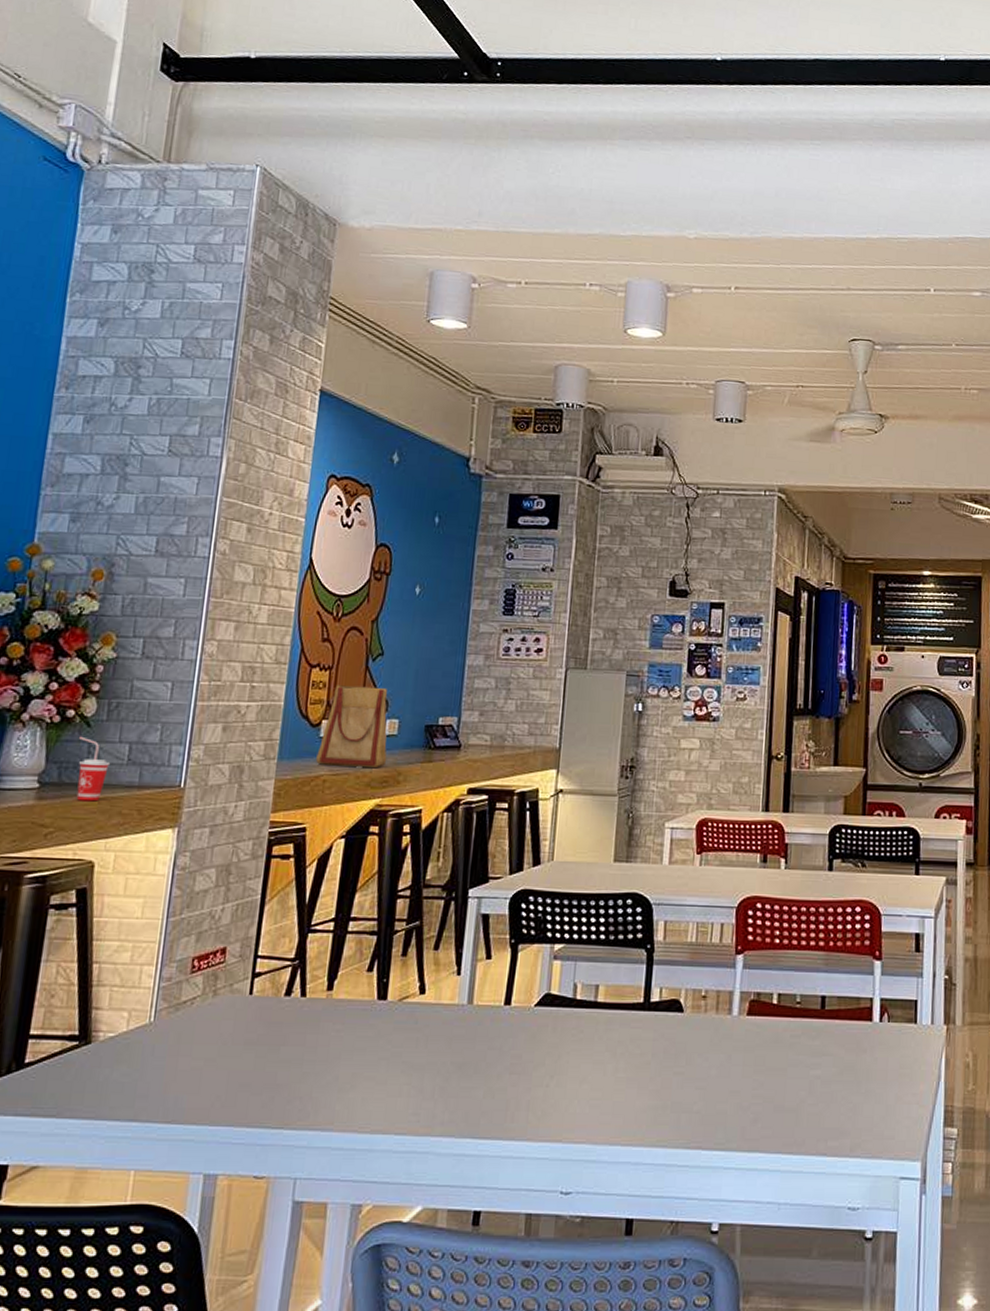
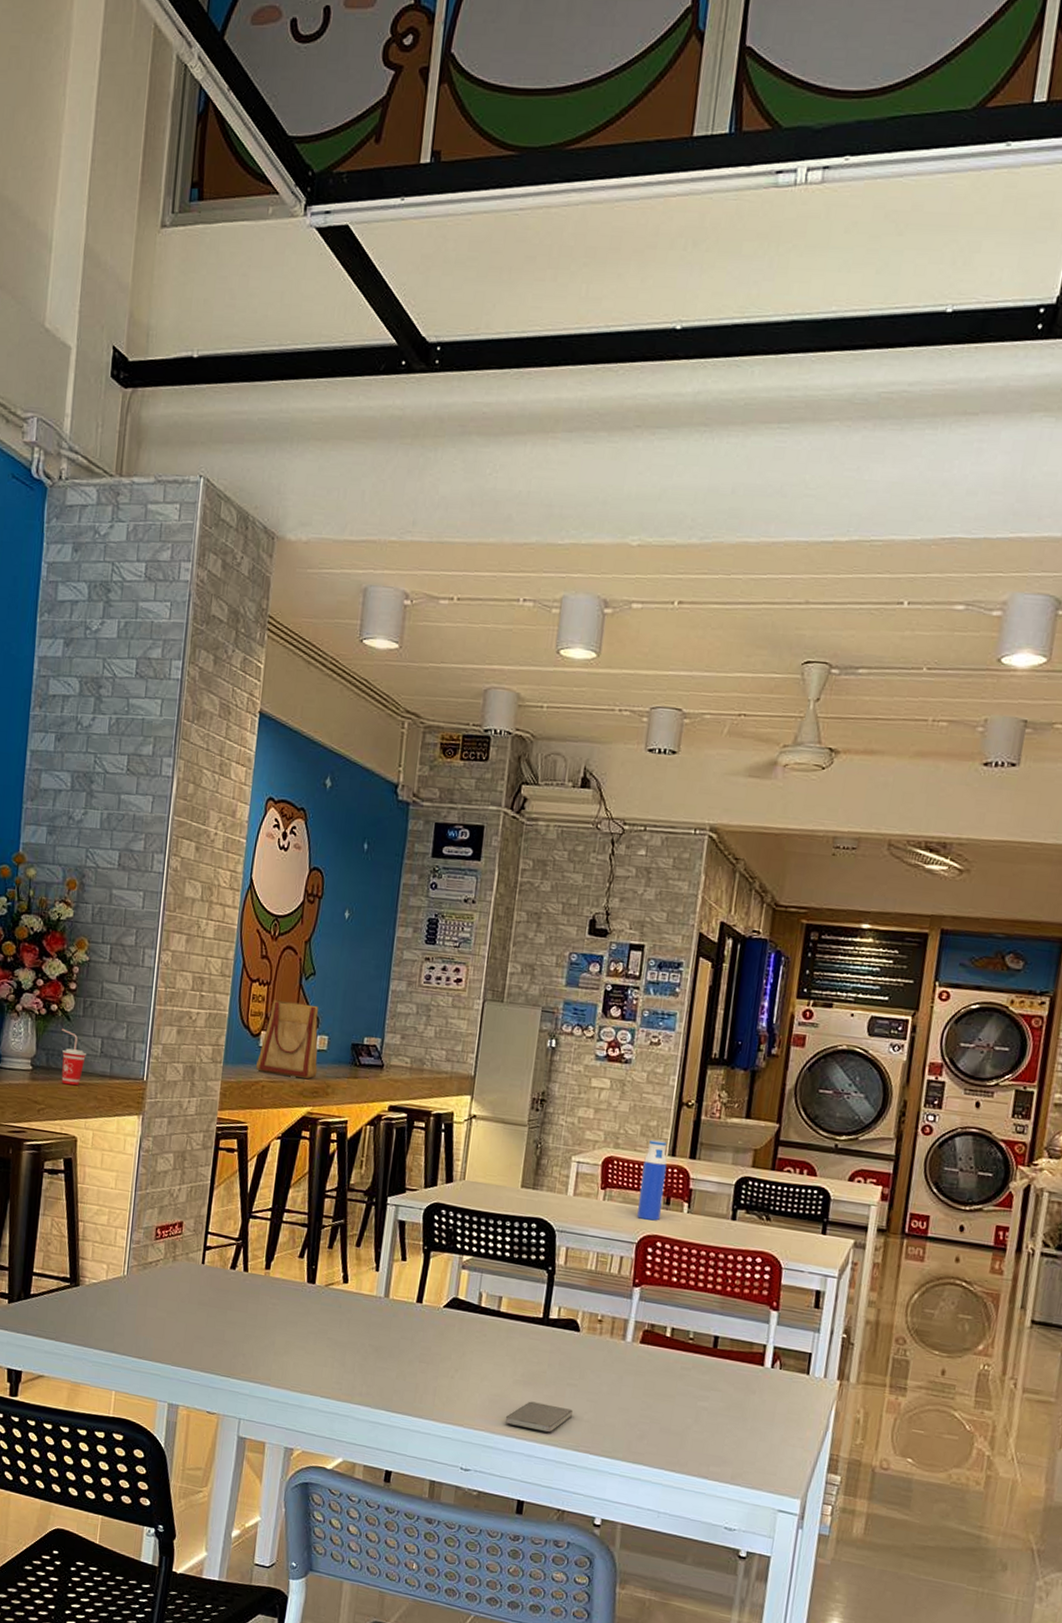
smartphone: none [607,1099,681,1133] -> present [504,1401,573,1433]
water bottle: none [735,796,762,881] -> present [637,1139,668,1221]

